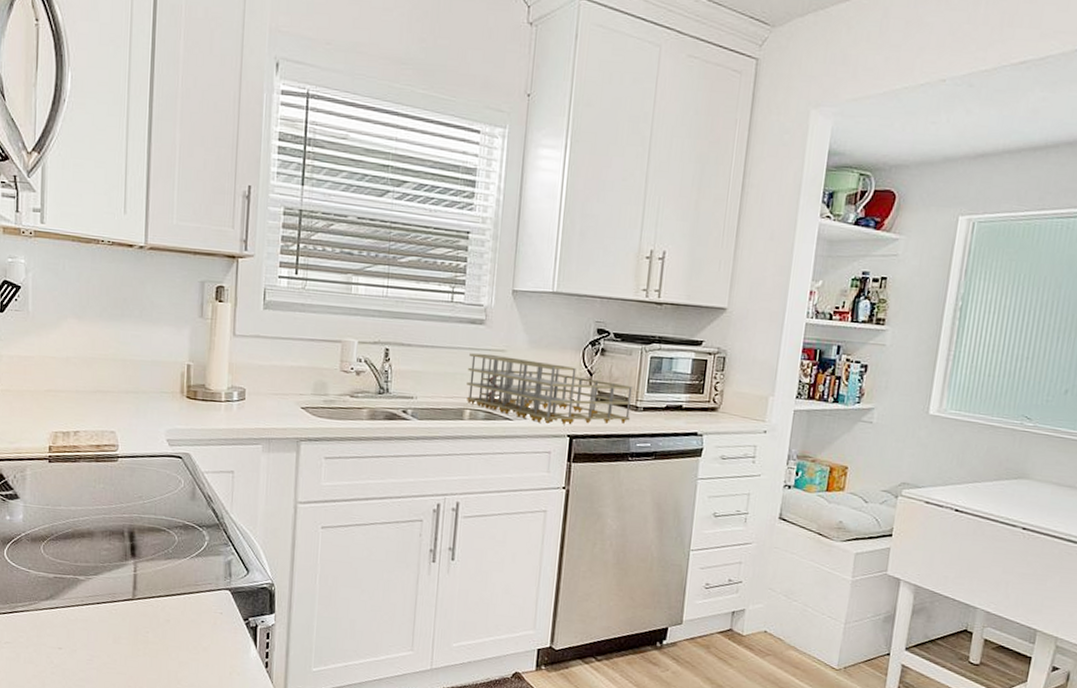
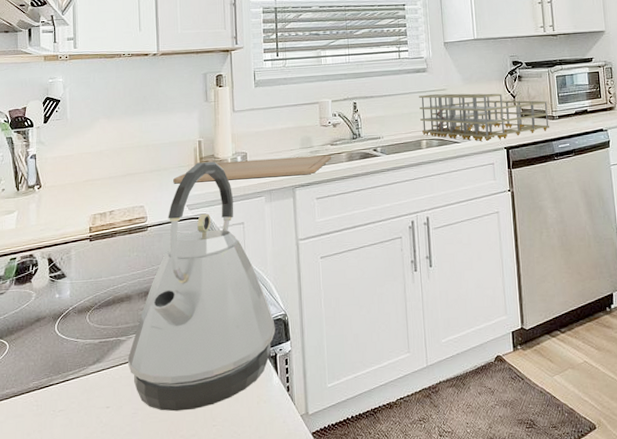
kettle: none [86,391,259,668] -> present [128,161,275,412]
chopping board: none [153,394,349,428] -> present [173,155,331,184]

